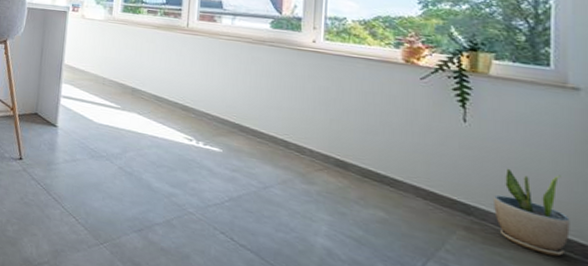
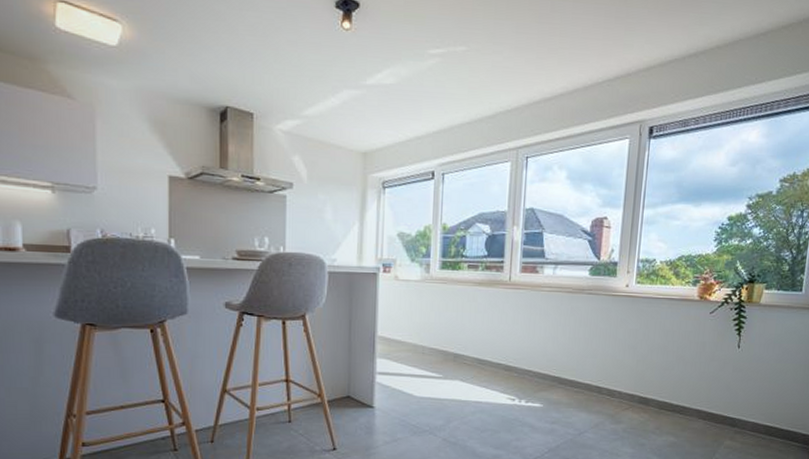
potted plant: present [492,168,570,257] -> none [751,382,799,447]

